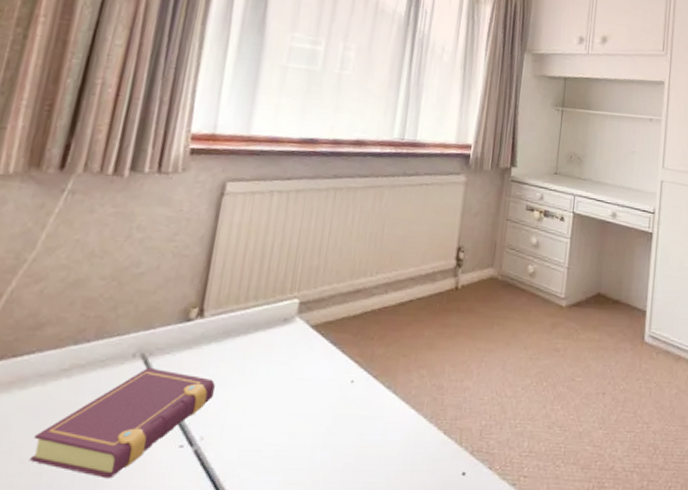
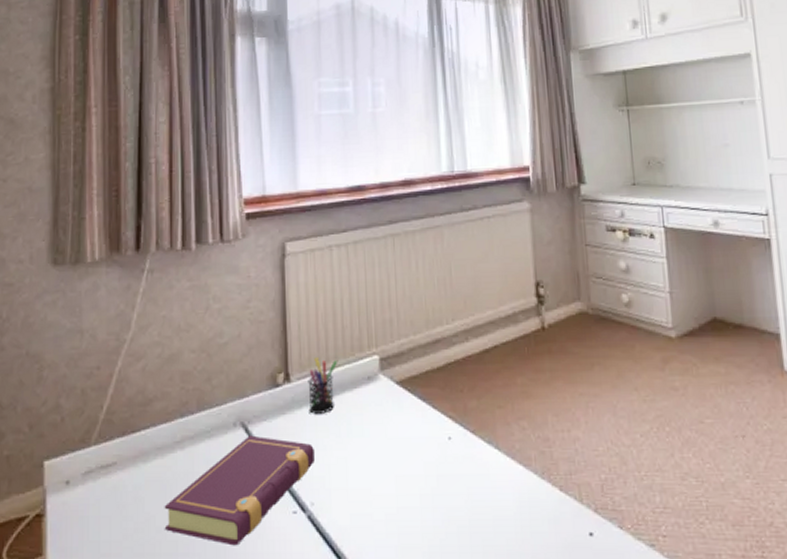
pen holder: none [217,296,256,351] -> present [308,358,337,414]

